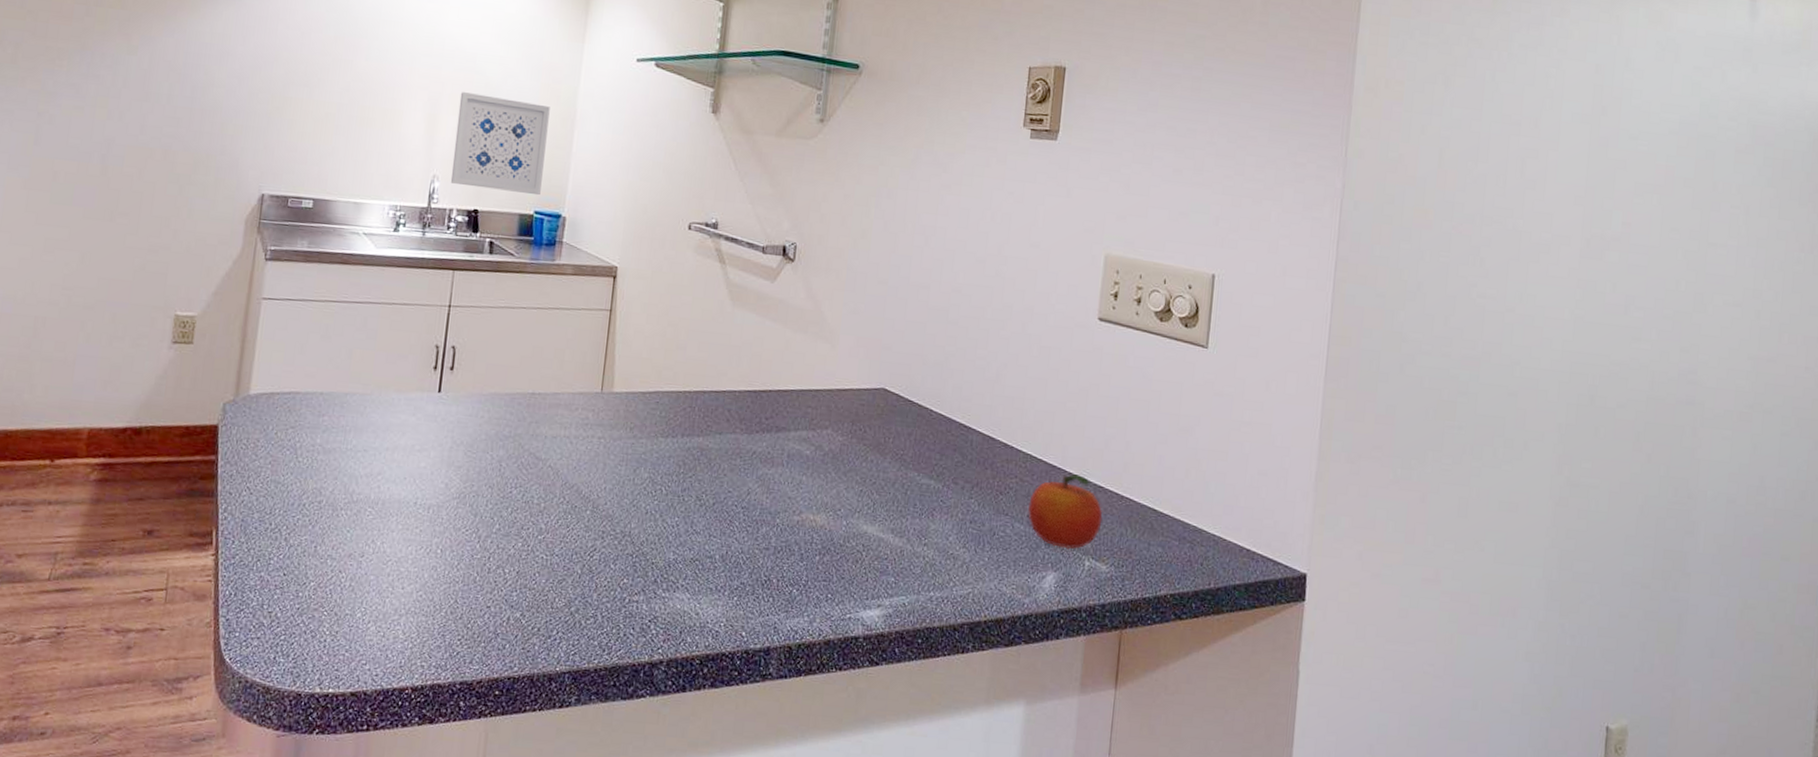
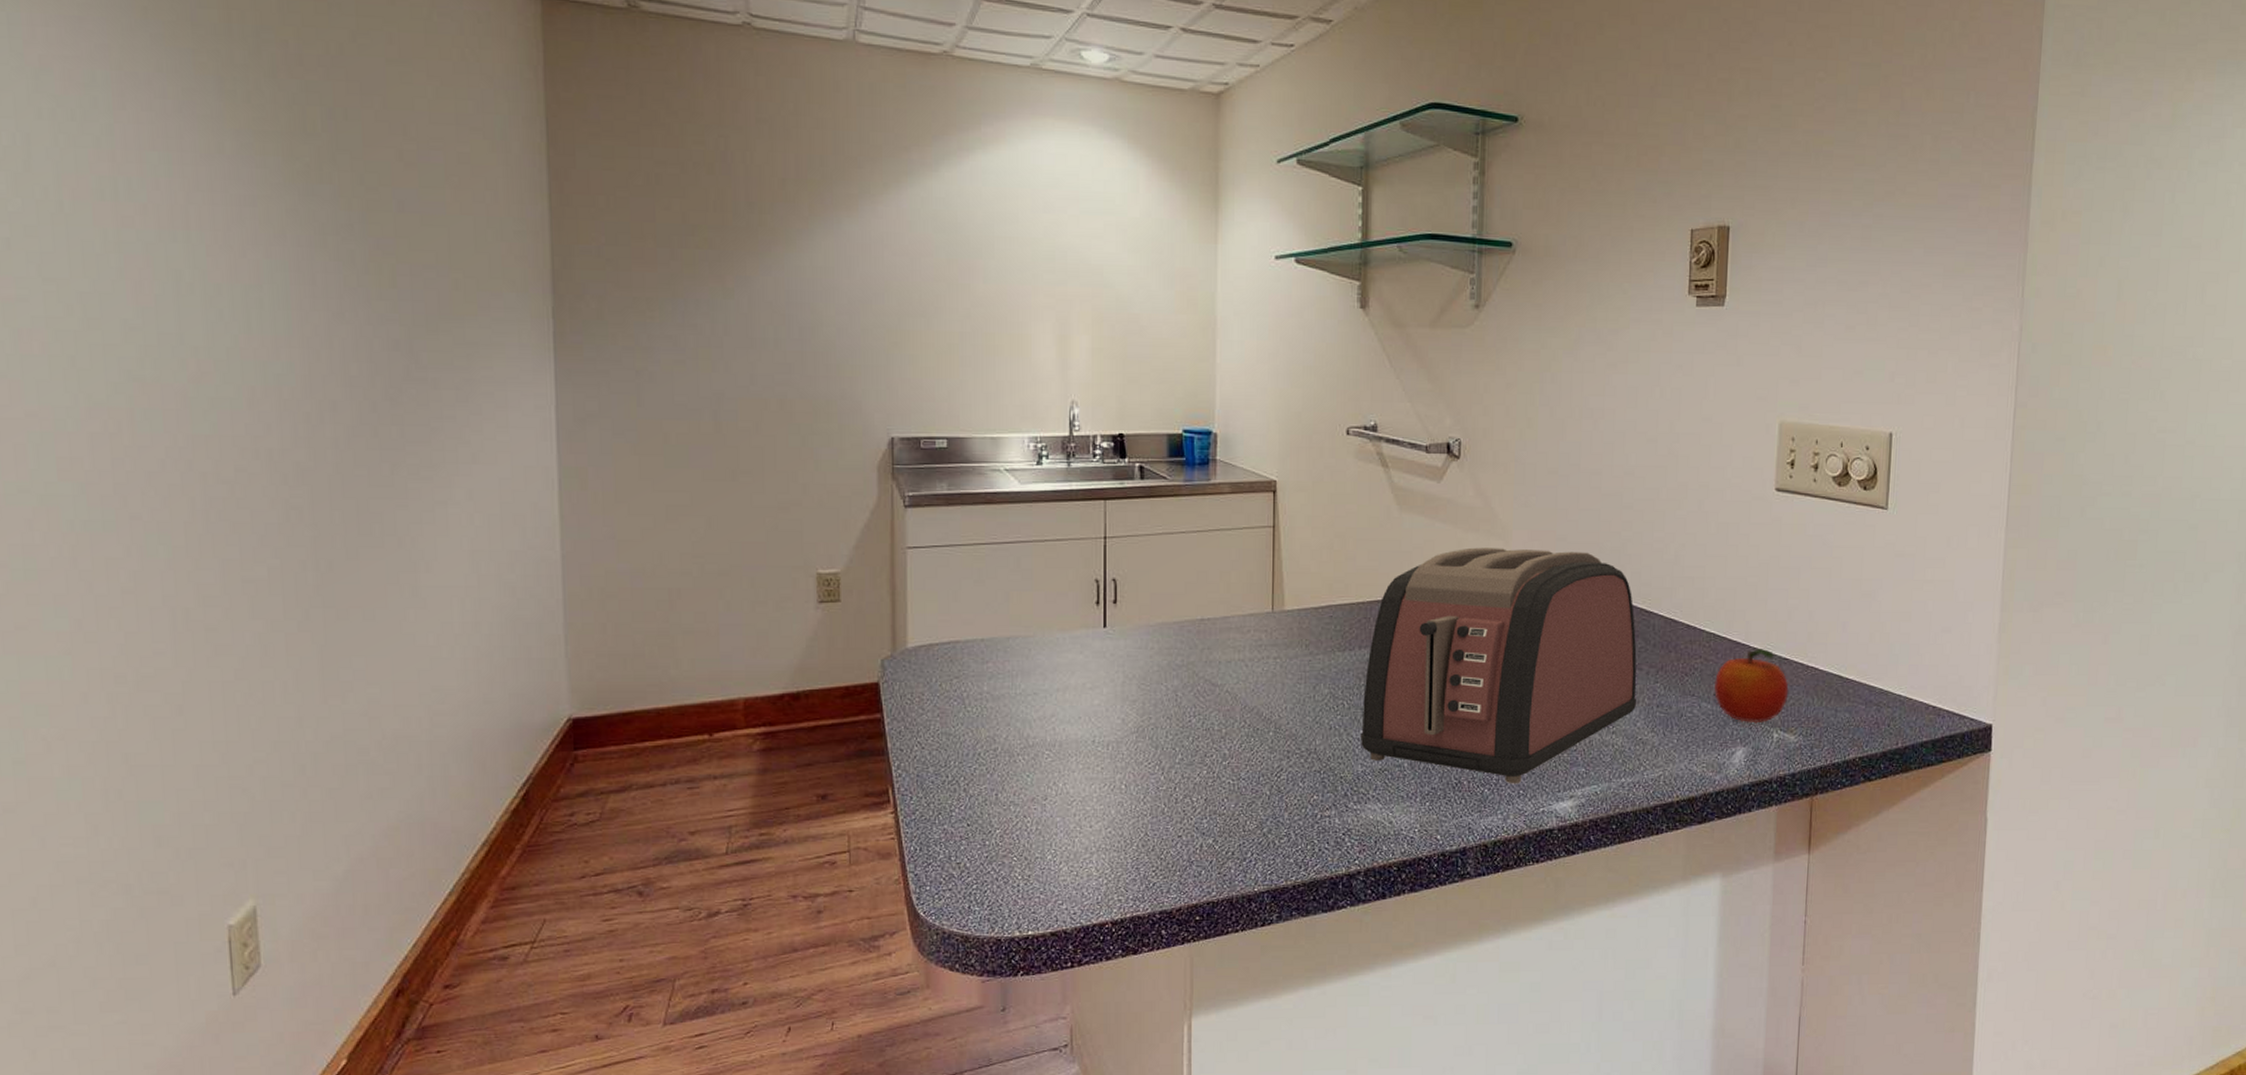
wall art: present [450,92,550,196] -> none [1090,309,1188,413]
toaster: none [675,348,954,588] -> present [1361,547,1637,784]

